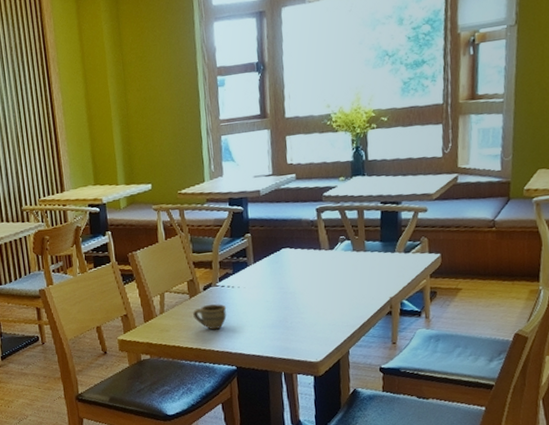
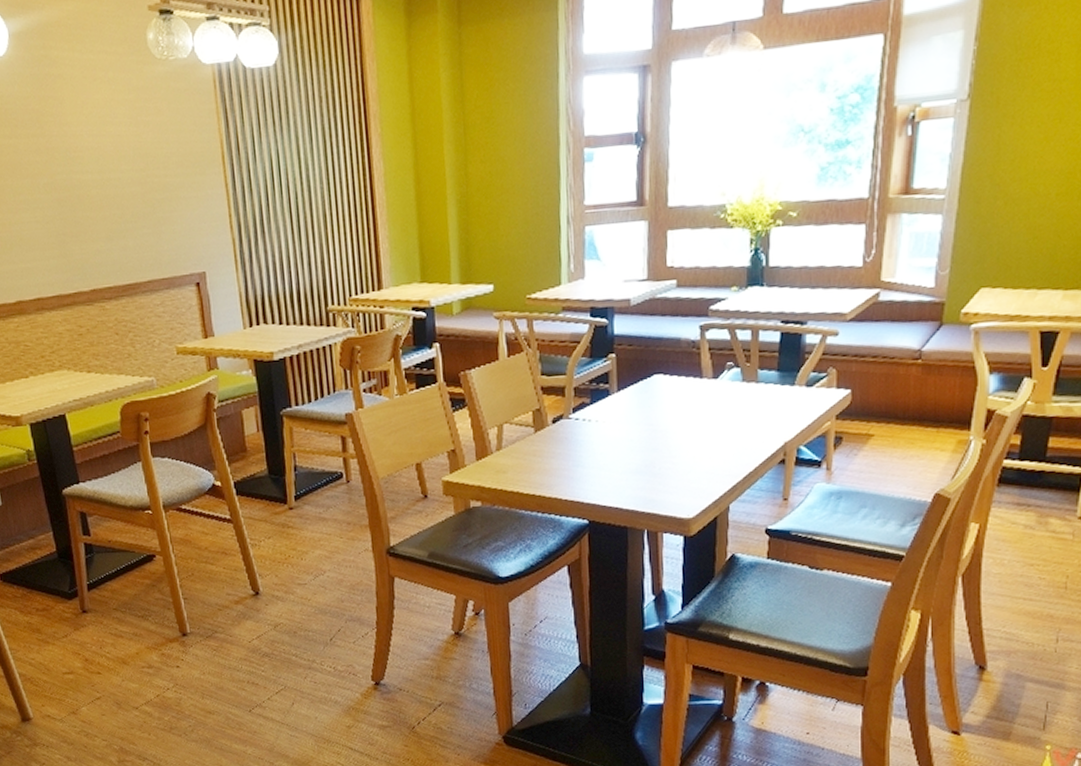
cup: present [193,304,227,330] -> none [538,441,580,474]

